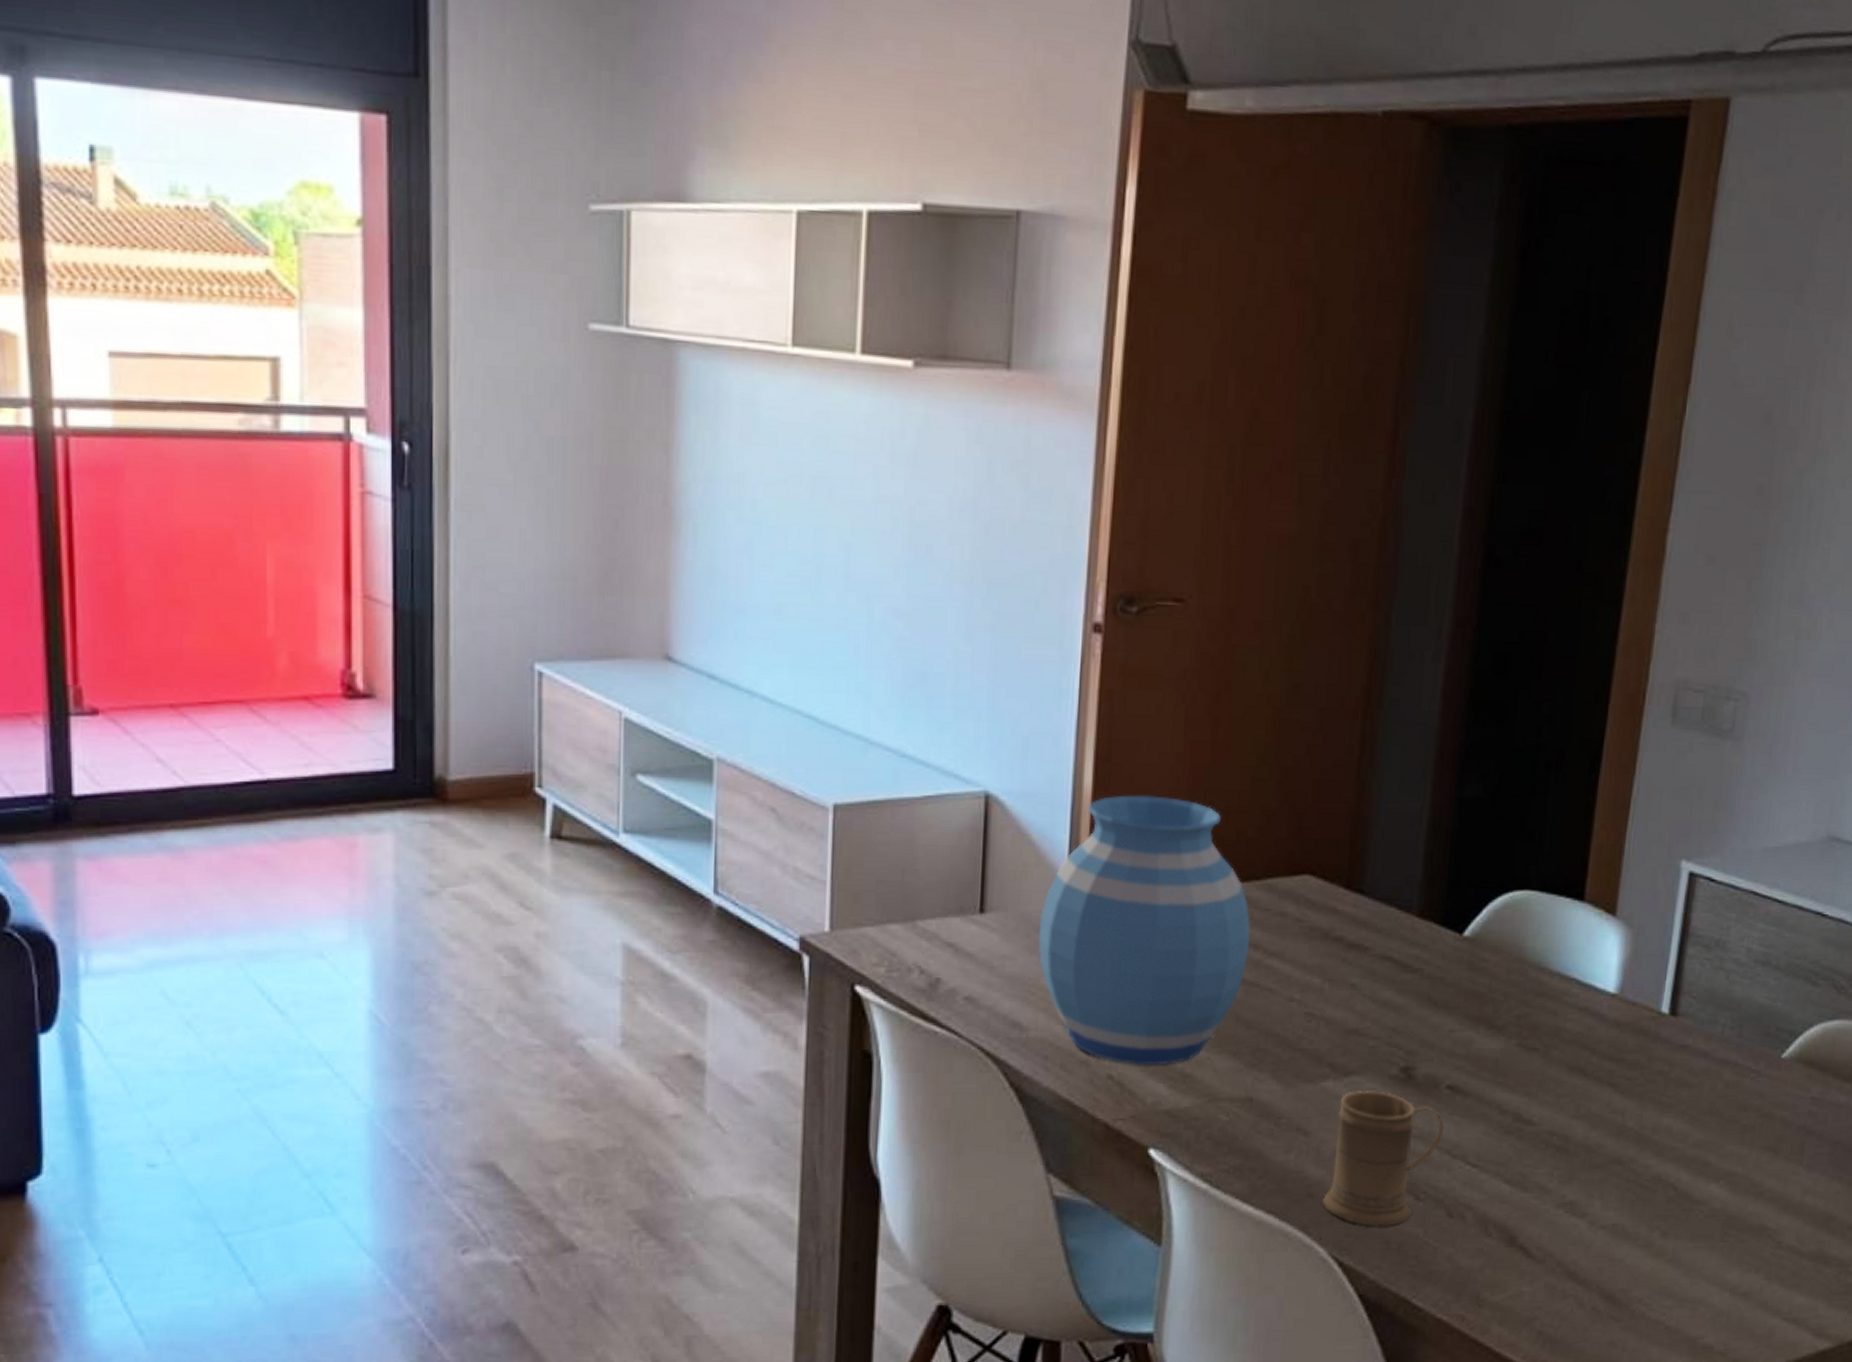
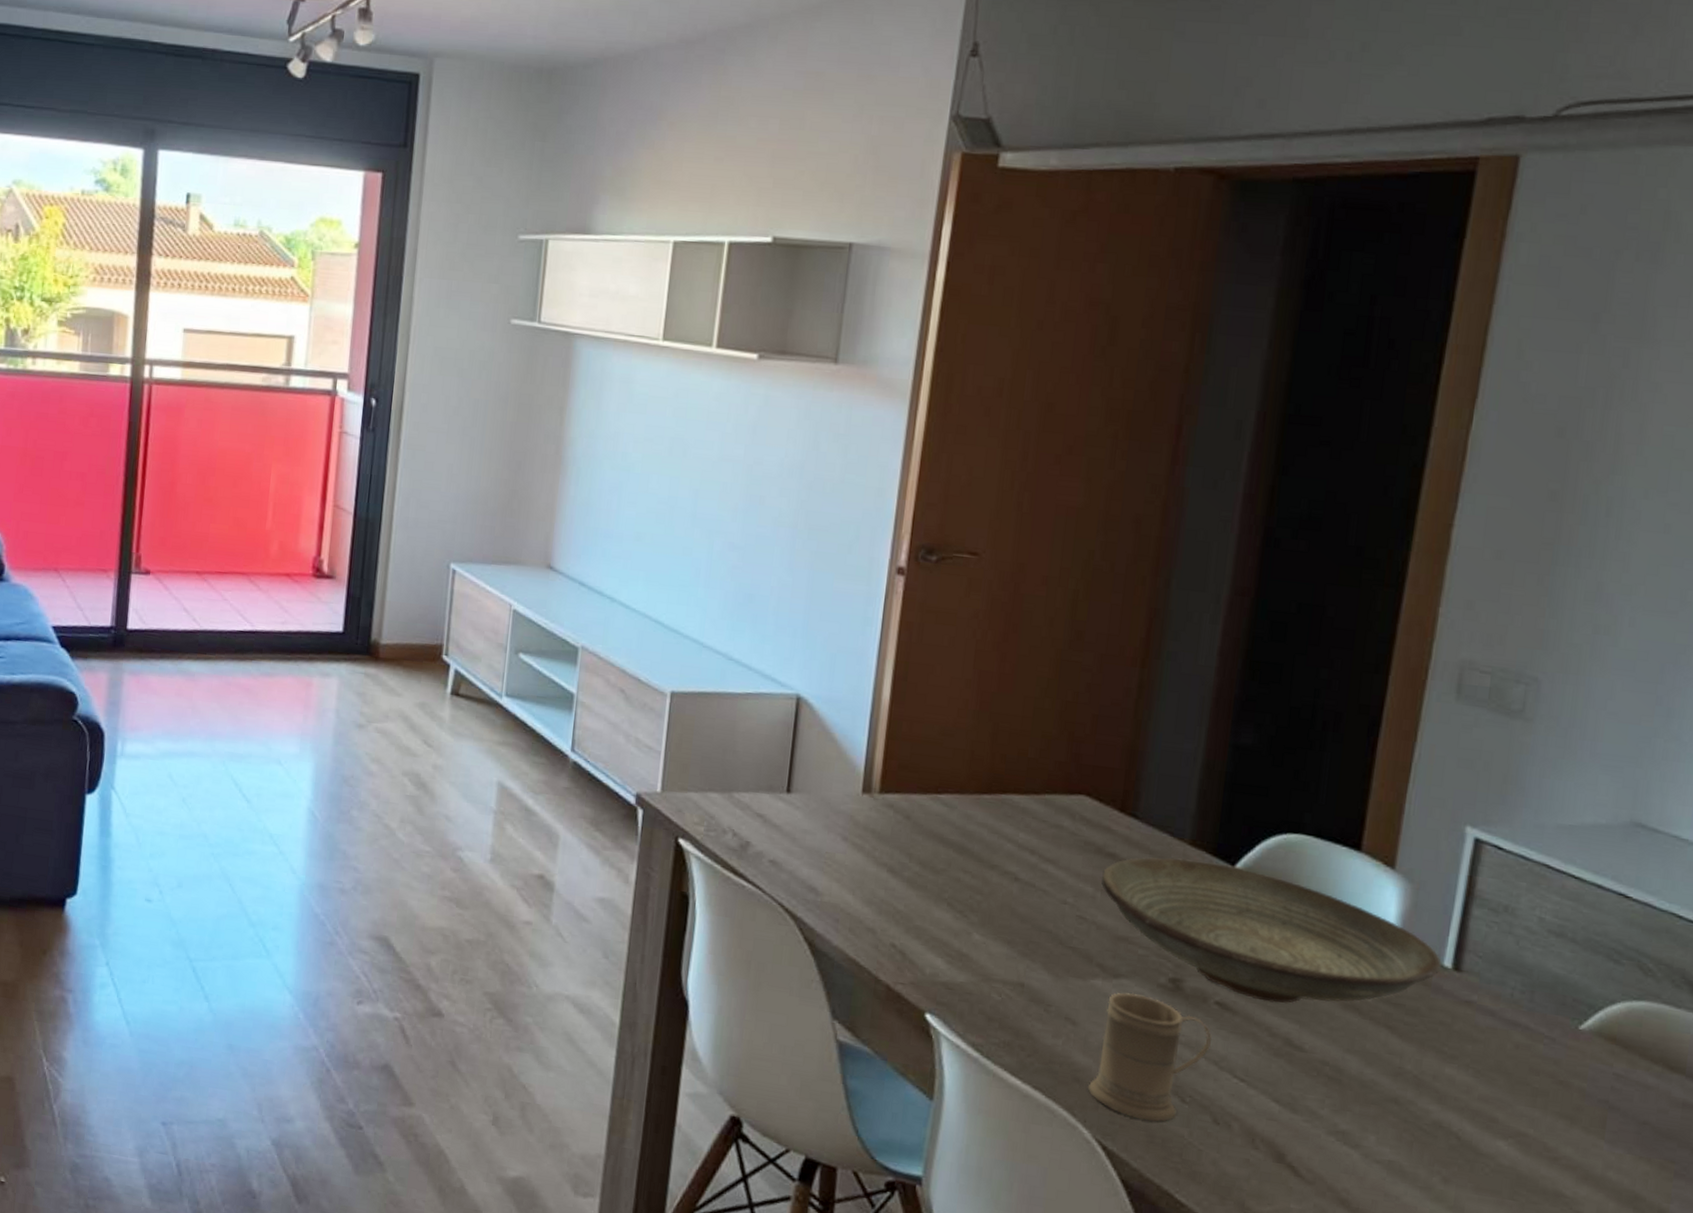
vase: present [1037,795,1251,1066] -> none [834,709,1029,943]
decorative bowl: none [1329,932,1660,1077] -> present [1101,857,1442,1003]

